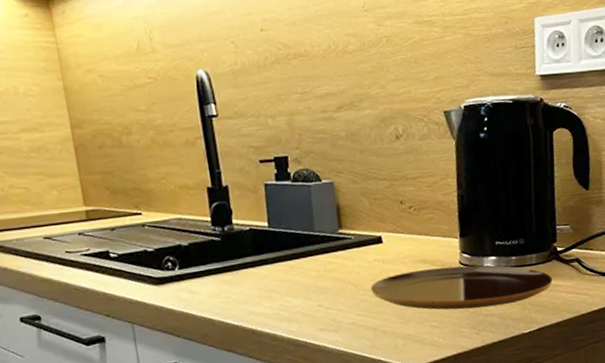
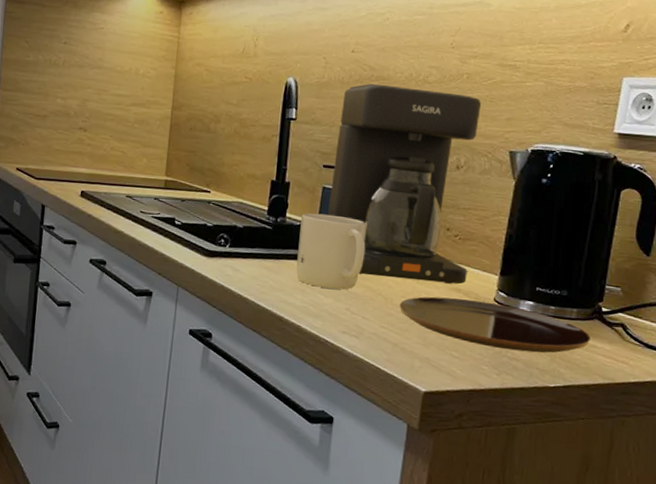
mug: none [249,210,326,290] -> present [296,213,368,290]
coffee maker: none [263,60,430,268] -> present [328,83,482,285]

